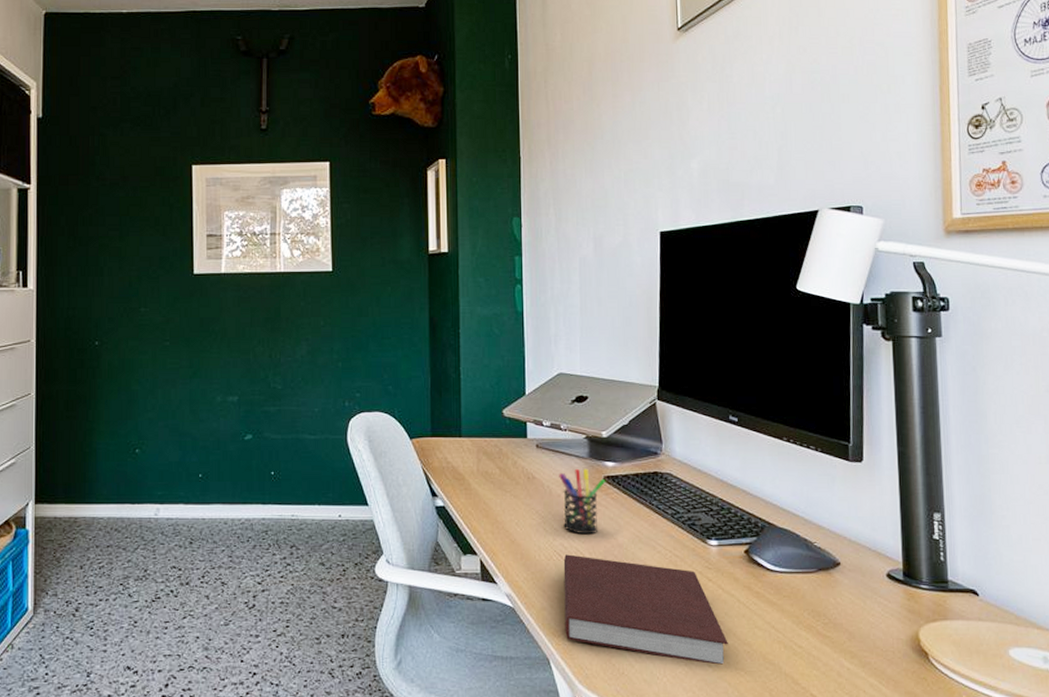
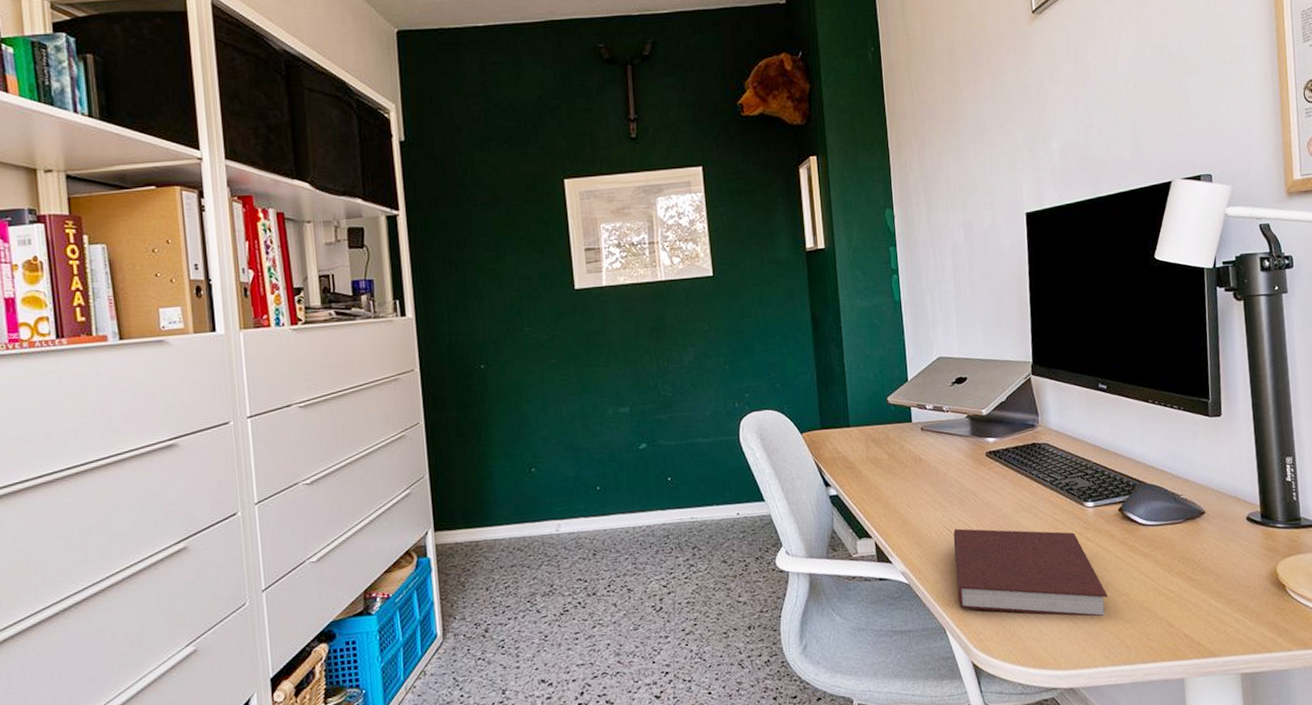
pen holder: present [559,468,606,535] -> none [944,446,988,509]

